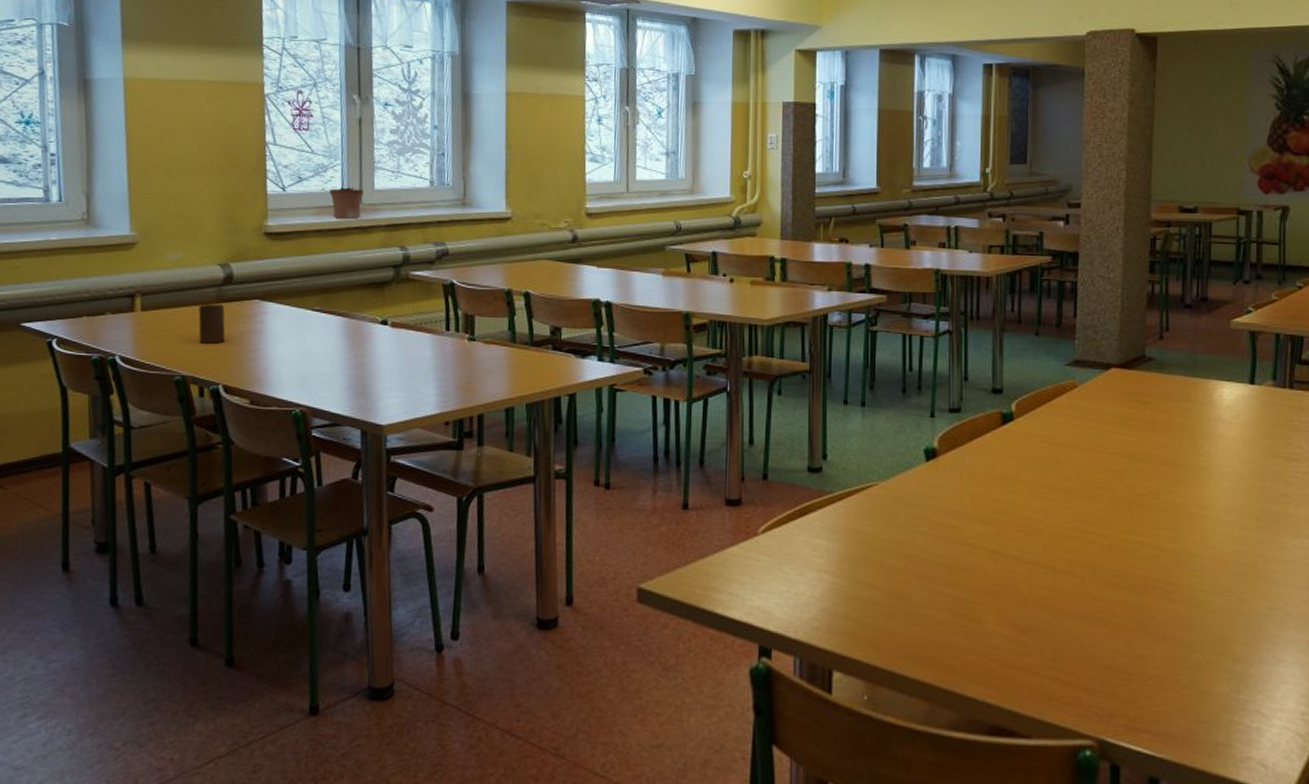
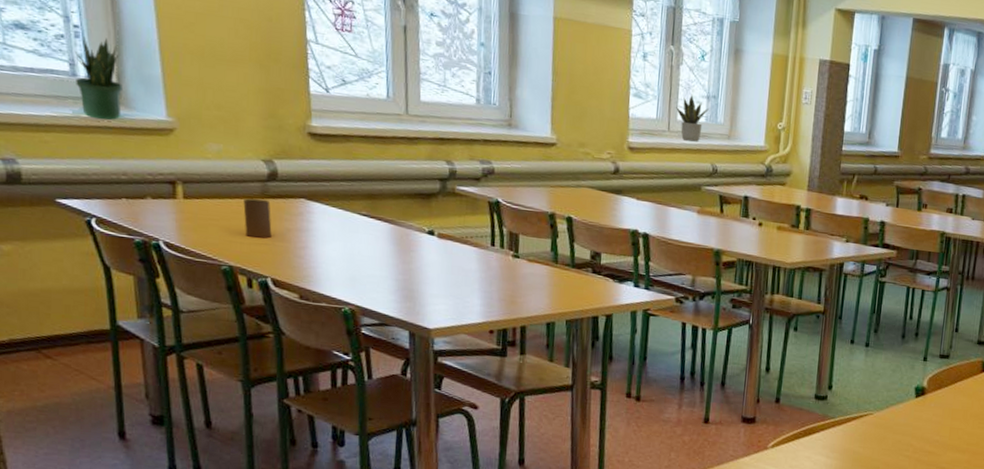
planter: none [48,162,91,241] -> present [75,36,122,121]
planter: present [329,187,364,220] -> none [374,95,409,130]
potted plant: none [634,152,669,201] -> present [676,94,709,142]

